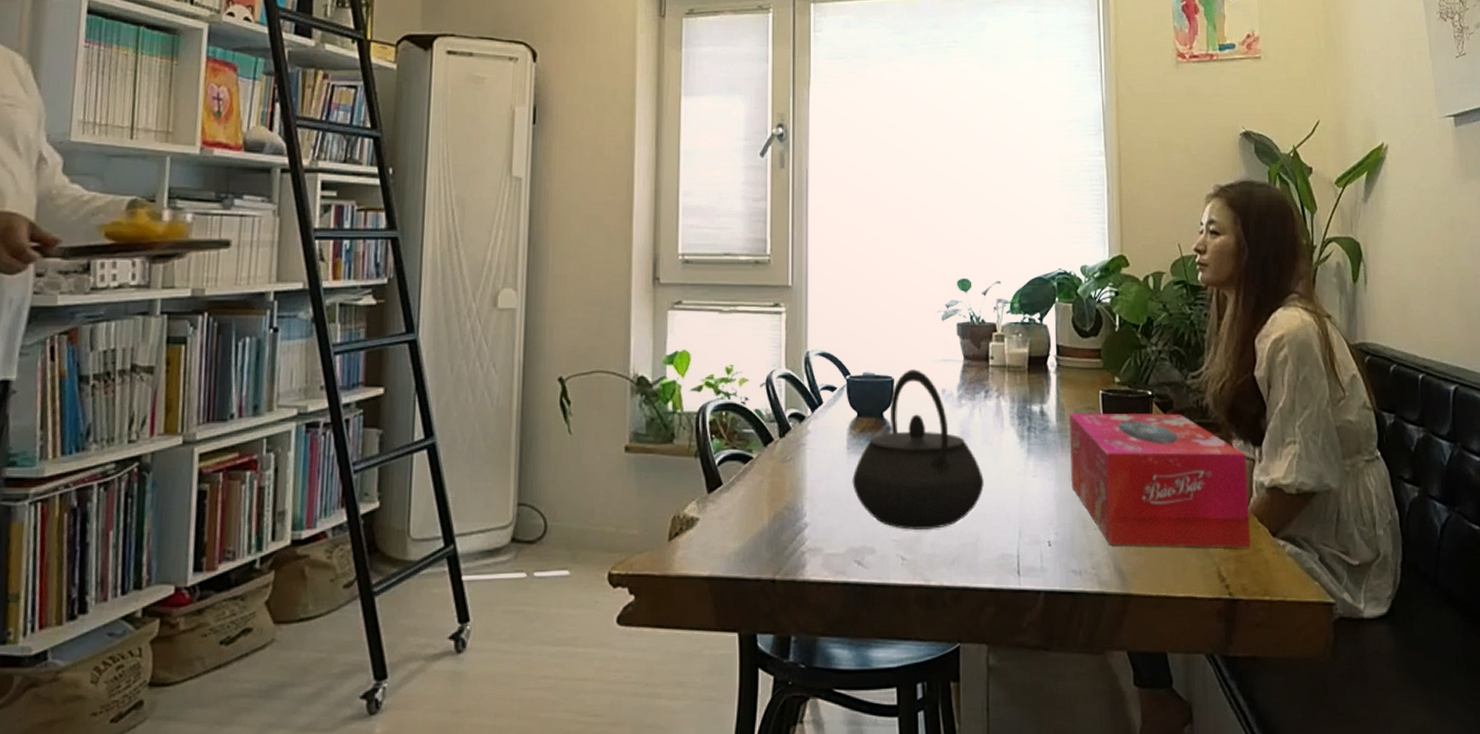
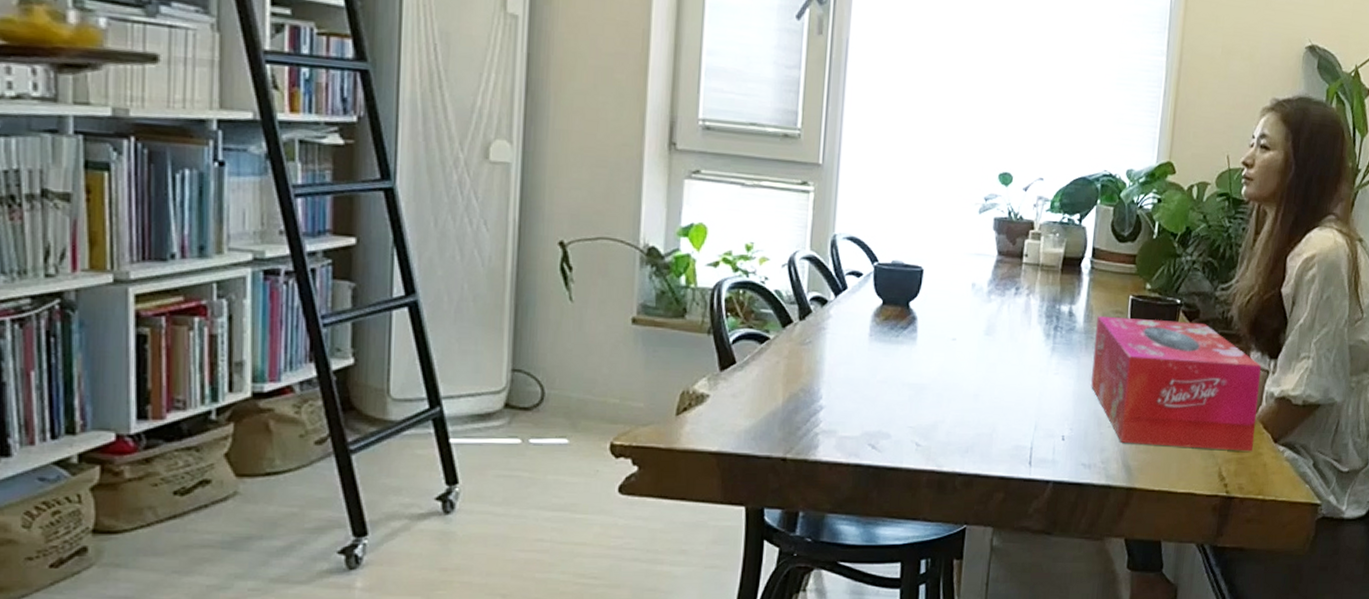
kettle: present [852,369,984,530] -> none [872,261,1006,419]

